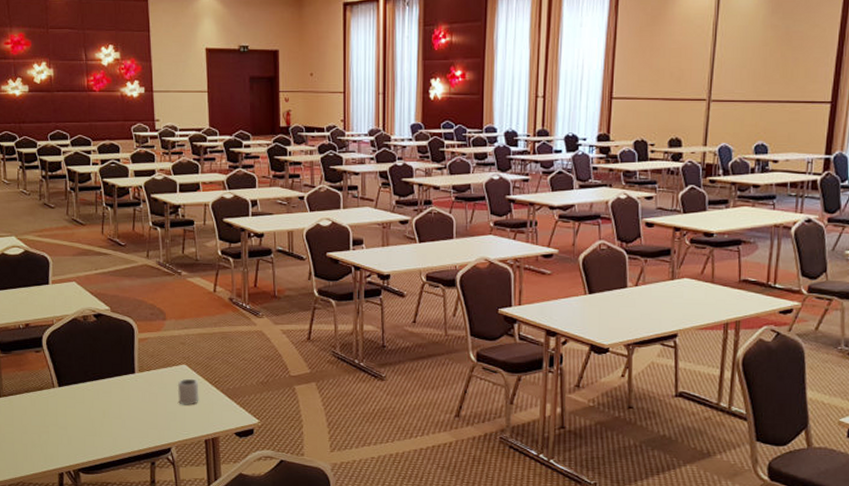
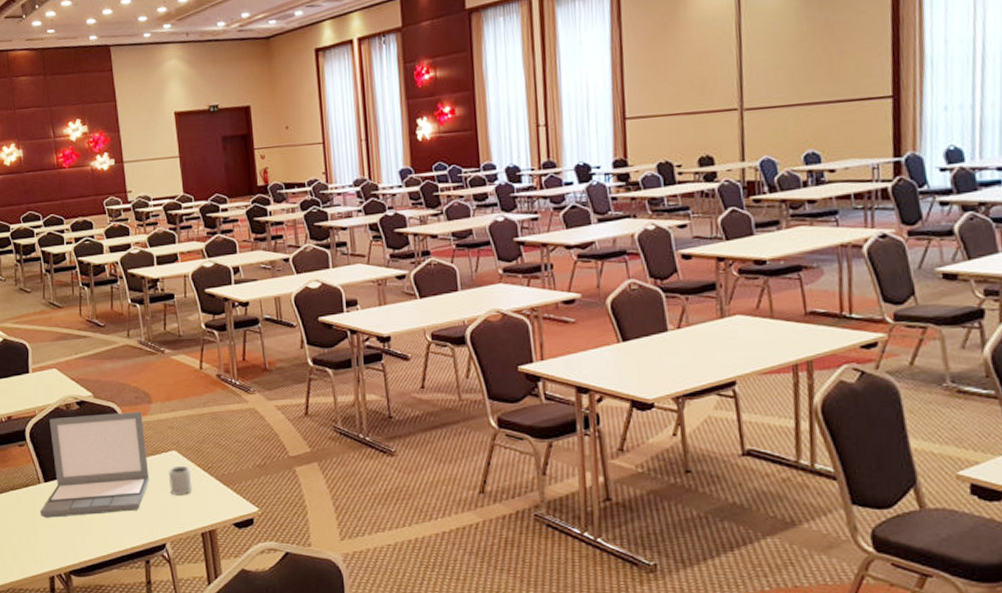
laptop: none [53,326,160,420] -> present [41,411,150,518]

